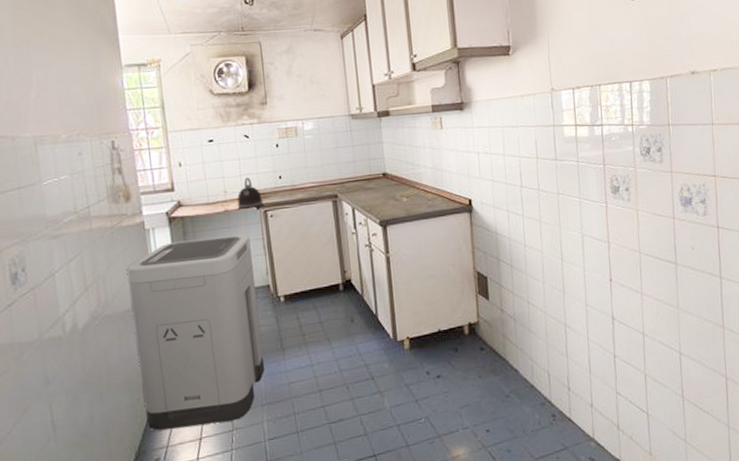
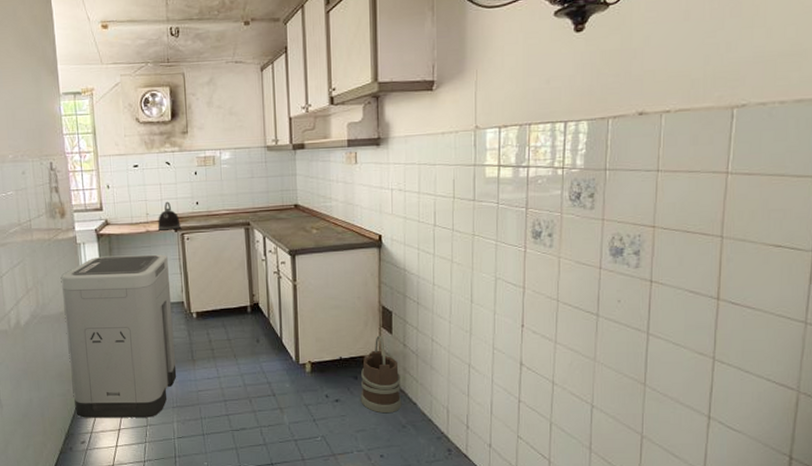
wooden bucket: none [461,302,504,385] -> present [361,335,402,414]

